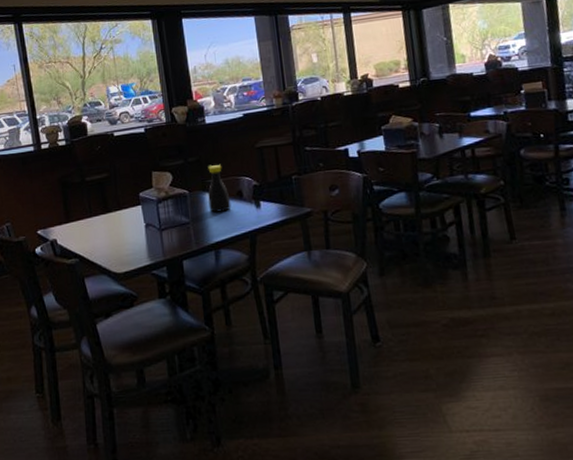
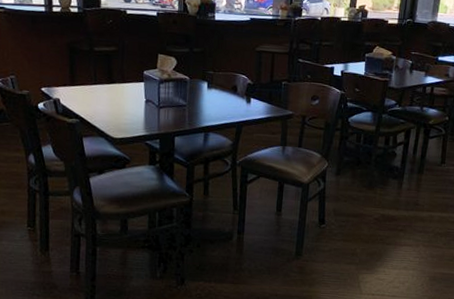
bottle: present [208,165,231,213] -> none [205,59,226,101]

